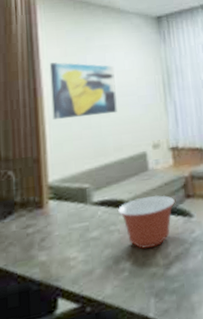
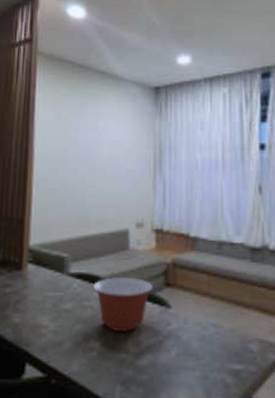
wall art: present [49,62,117,120] -> none [40,126,106,185]

